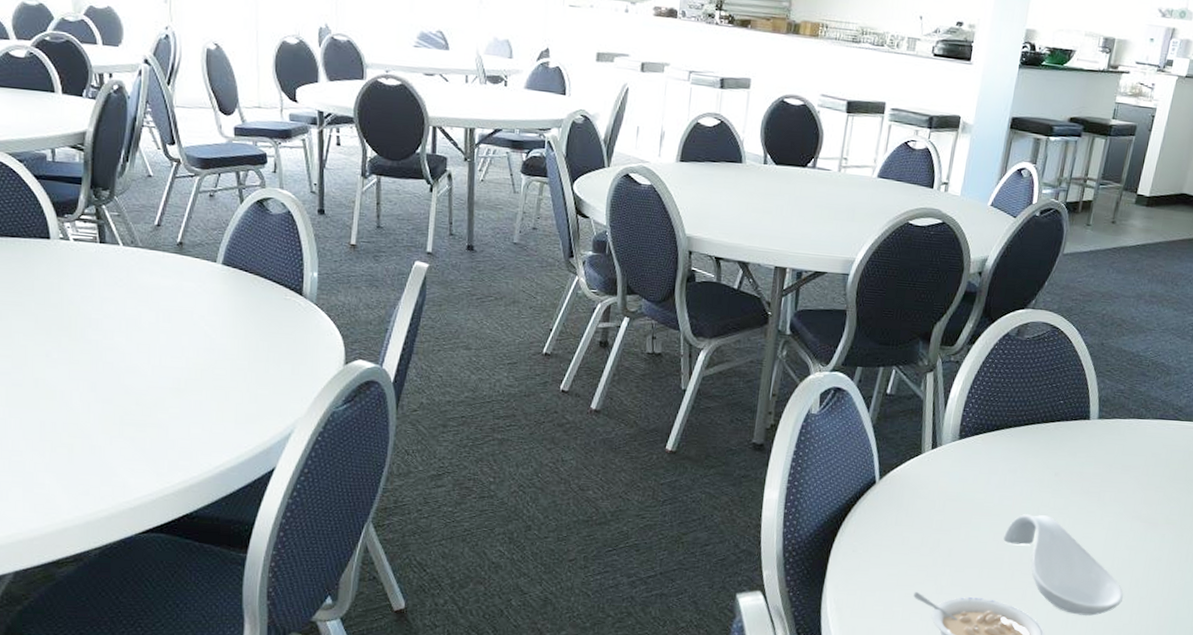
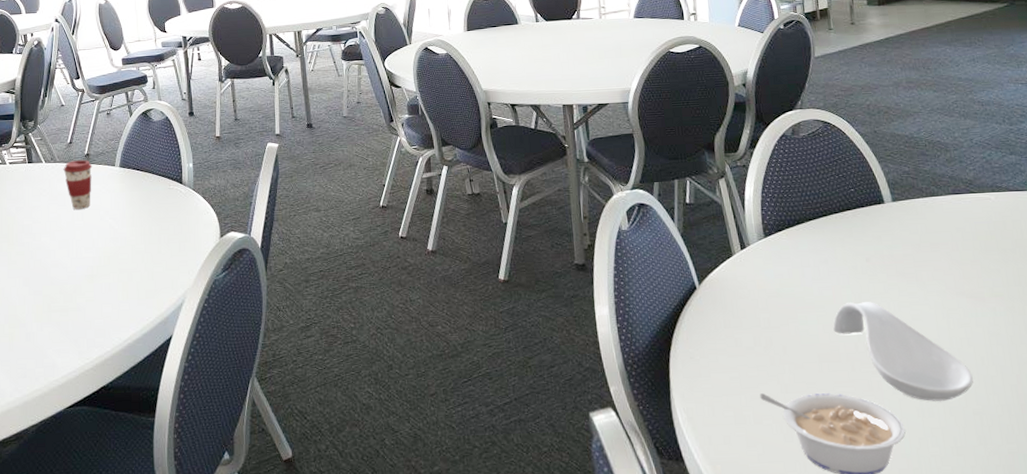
coffee cup: none [147,248,187,309] -> present [63,159,93,209]

